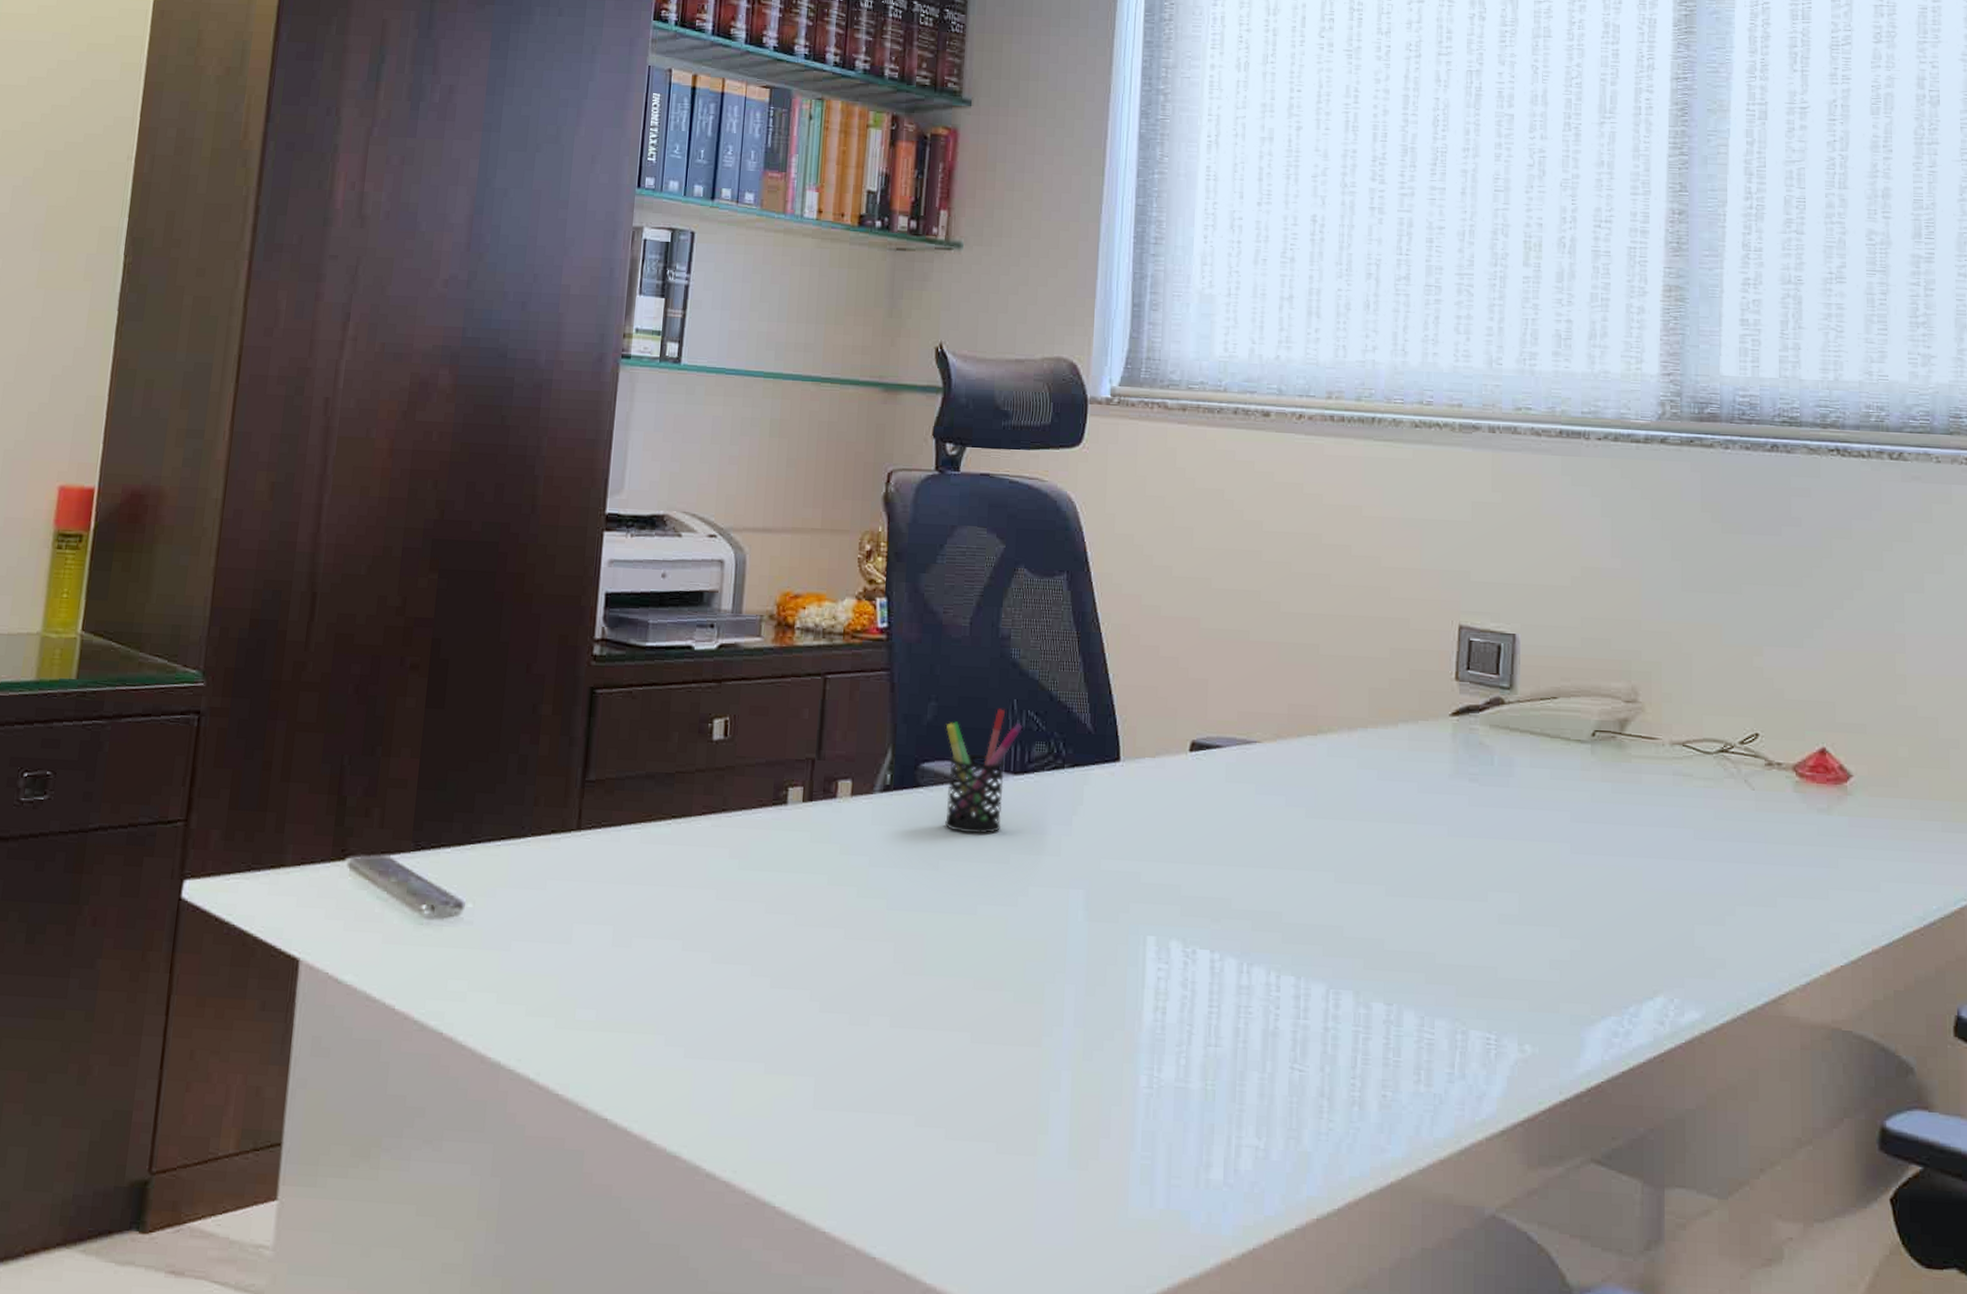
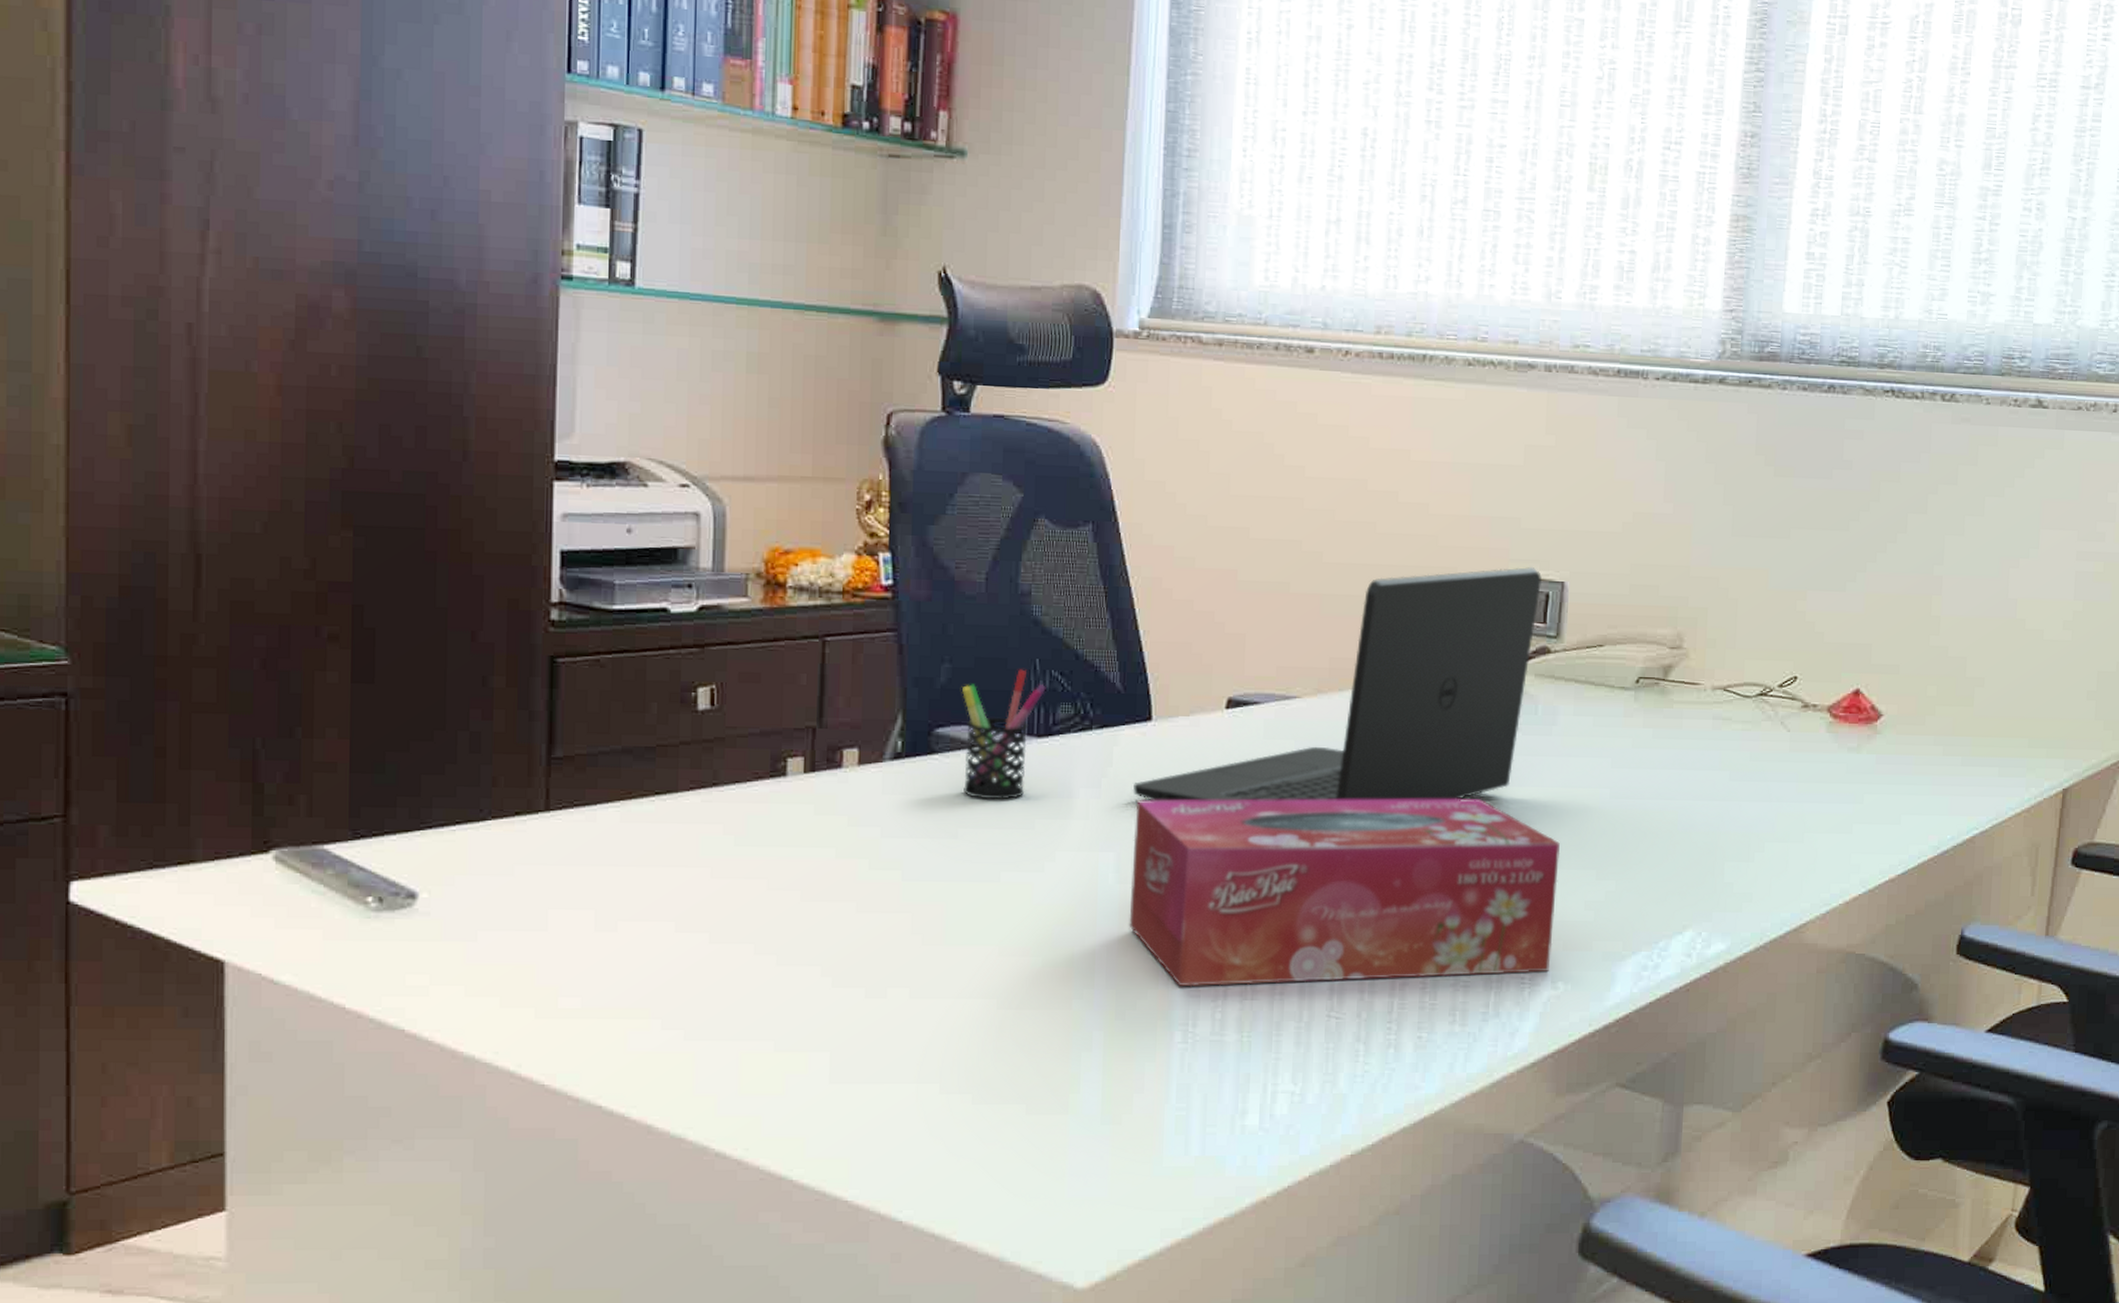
tissue box: none [1097,838,1521,1034] -> present [1129,798,1560,987]
laptop: none [1101,618,1494,850] -> present [1132,566,1543,802]

